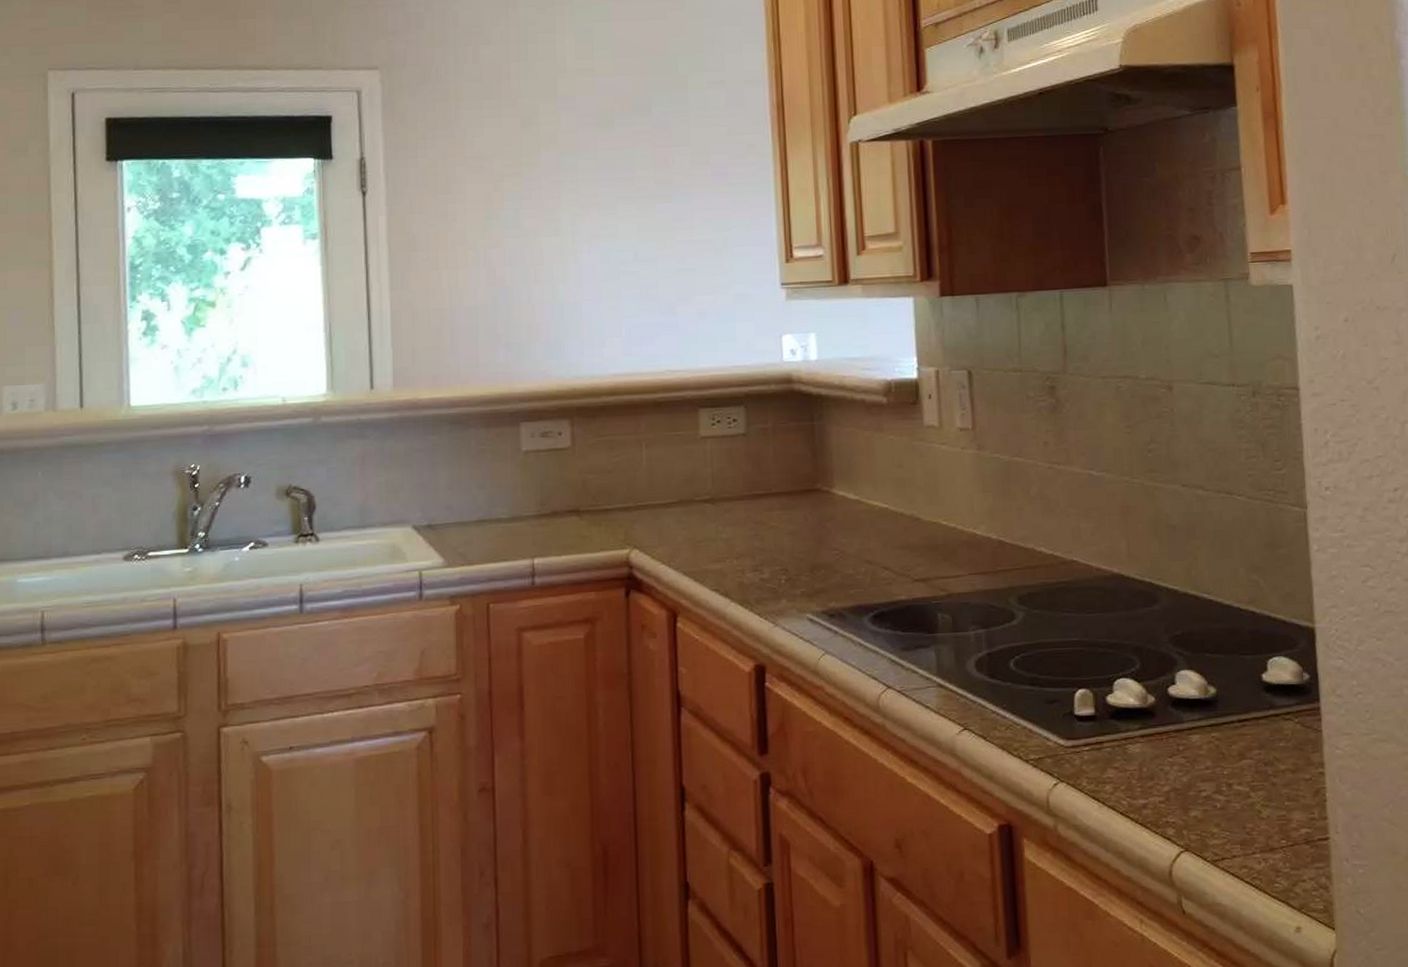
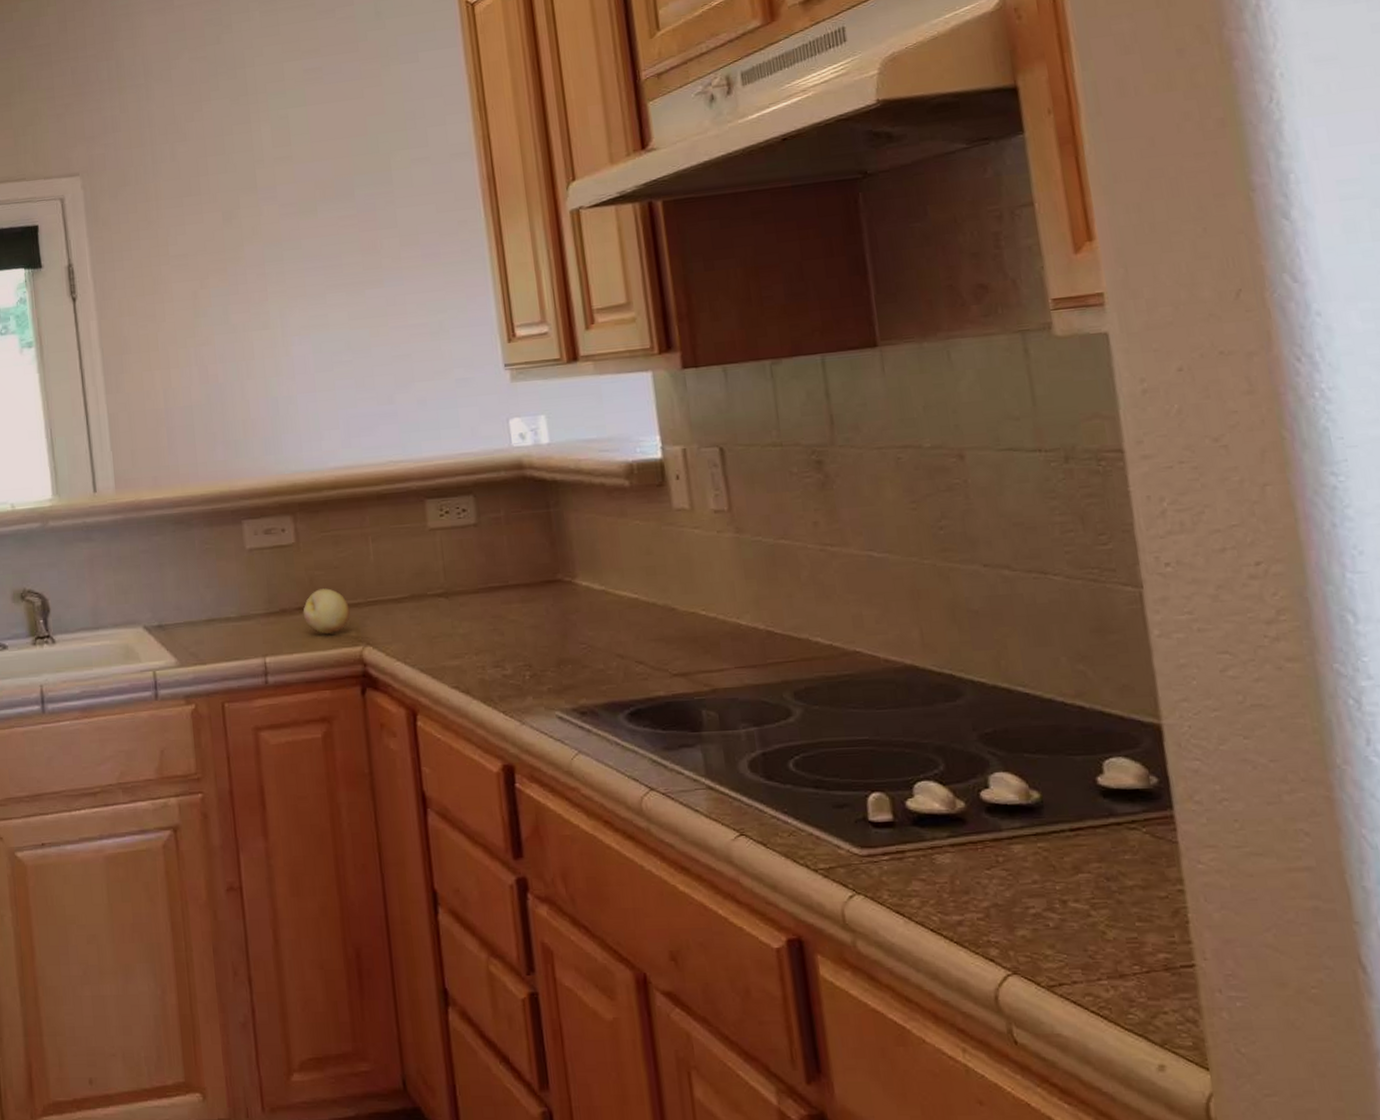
fruit: none [574,492,620,537] -> present [302,588,350,635]

